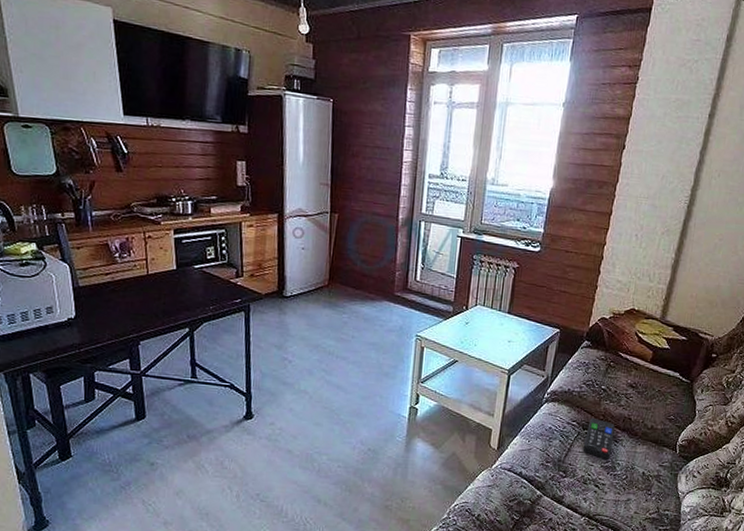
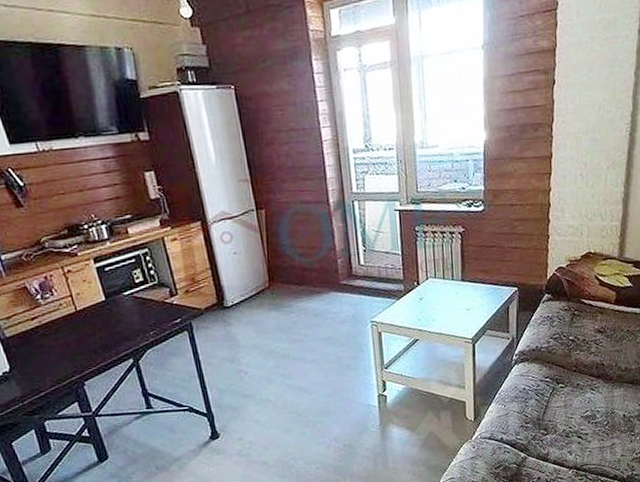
remote control: present [582,417,615,460] -> none [560,370,590,410]

